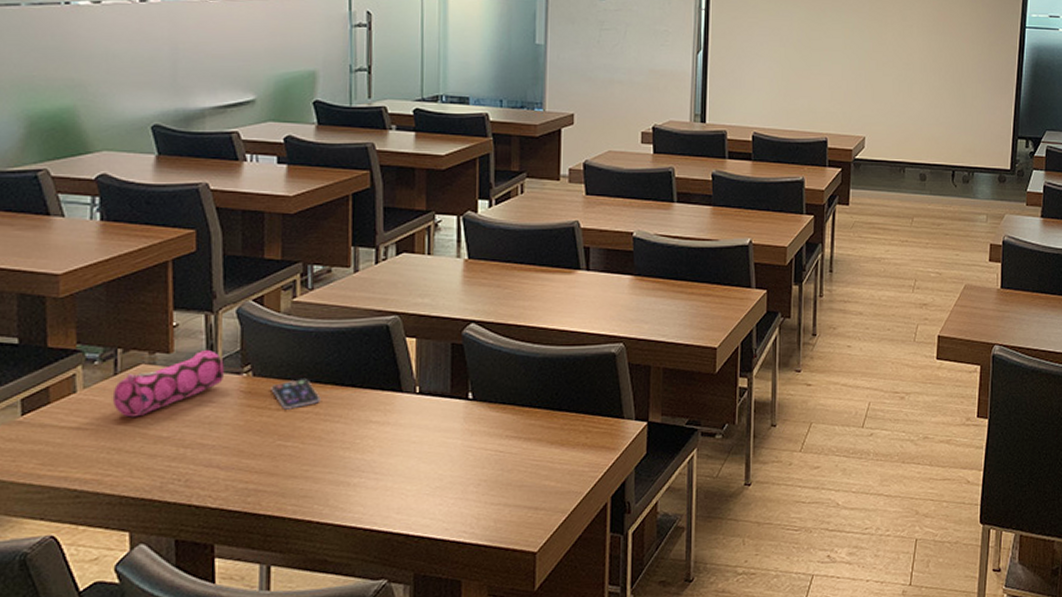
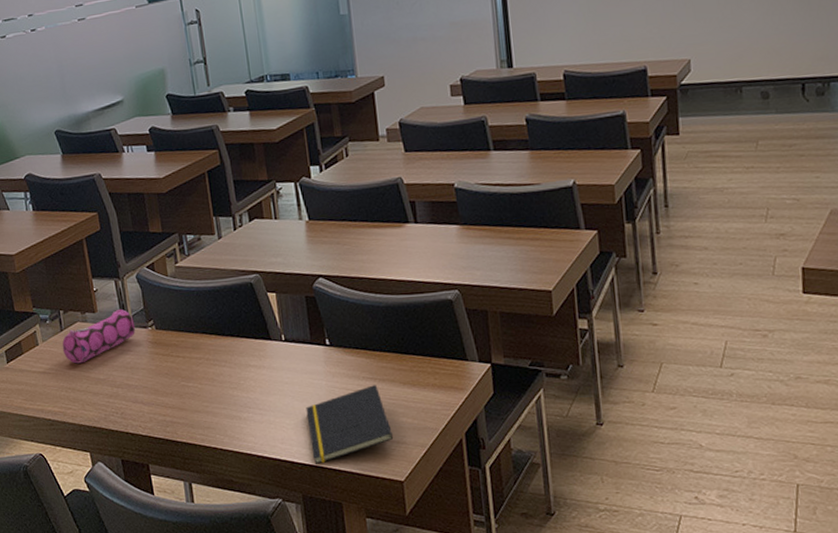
smartphone: present [271,379,321,410] -> none [170,331,209,356]
notepad: none [433,444,532,537] -> present [306,385,394,464]

